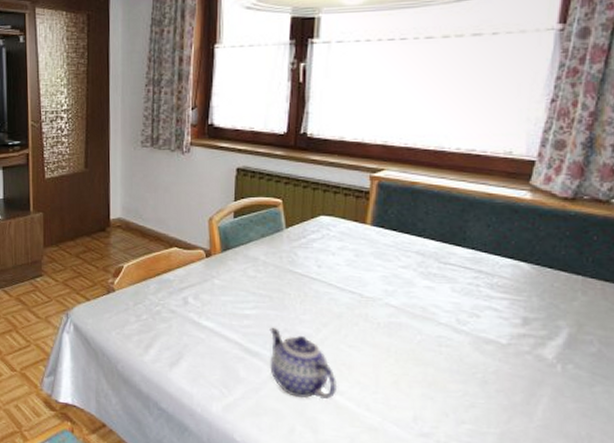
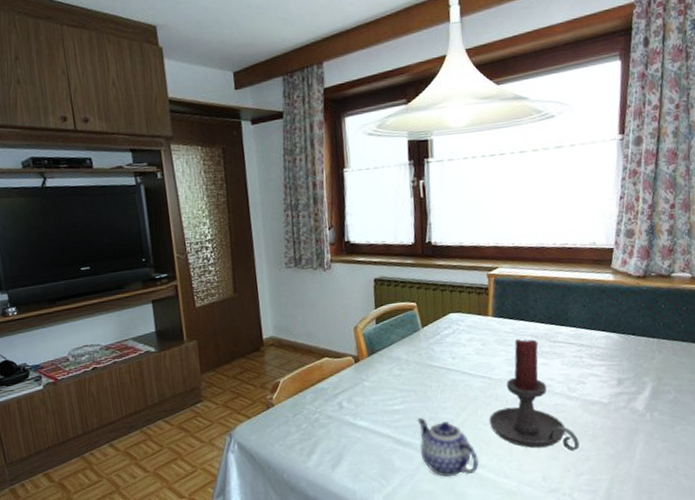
candle holder: none [355,254,464,394] -> present [489,338,580,451]

